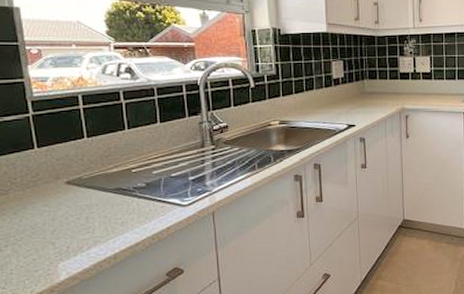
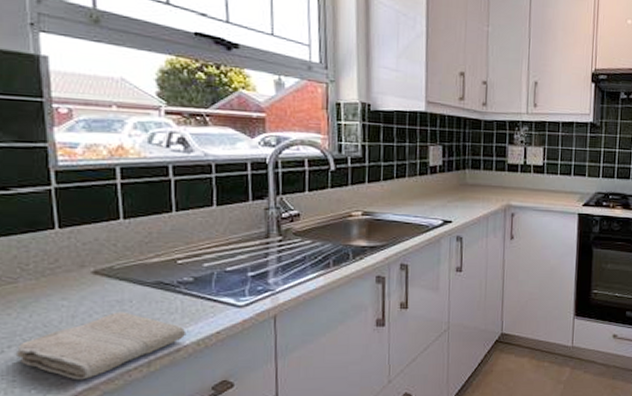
washcloth: none [11,214,143,272] -> present [15,312,187,380]

